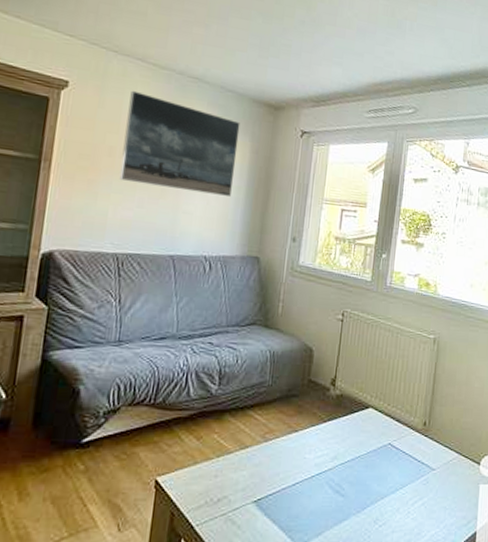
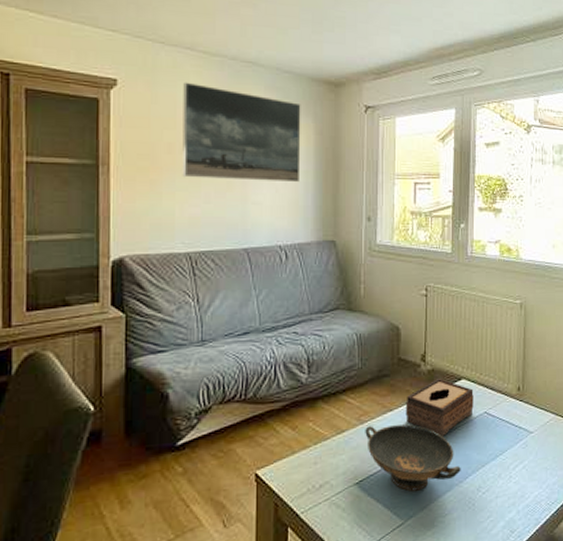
decorative bowl: none [268,444,360,516] -> present [365,424,461,492]
tissue box: none [309,405,380,463] -> present [405,379,474,436]

